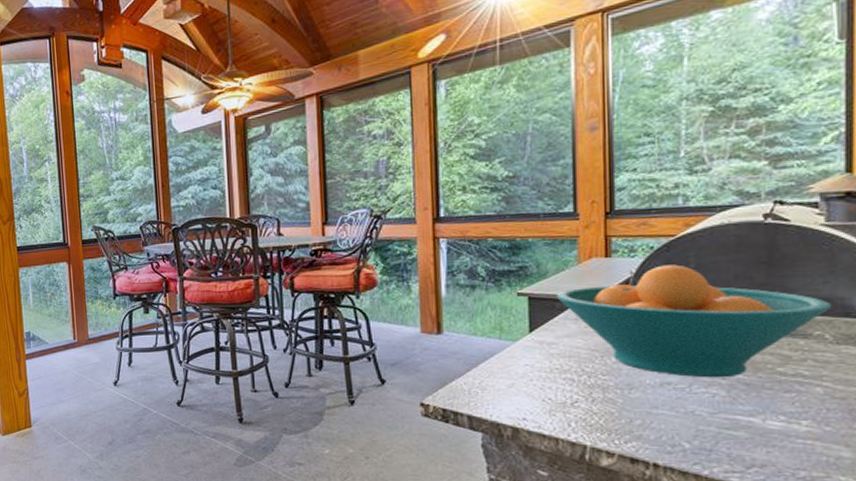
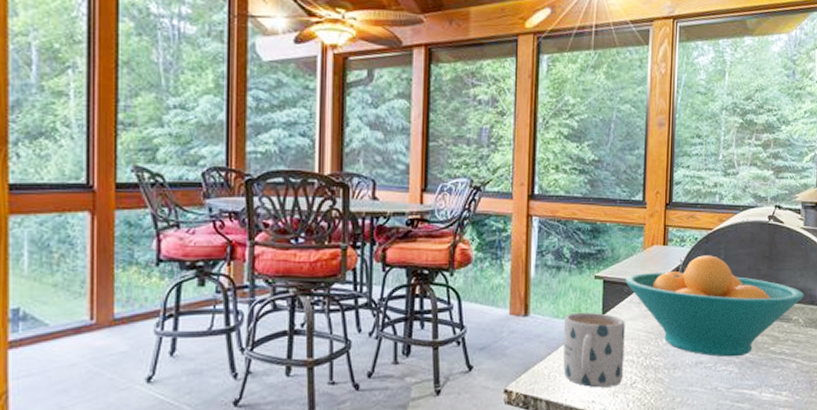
mug: none [484,329,561,405] -> present [563,312,625,388]

